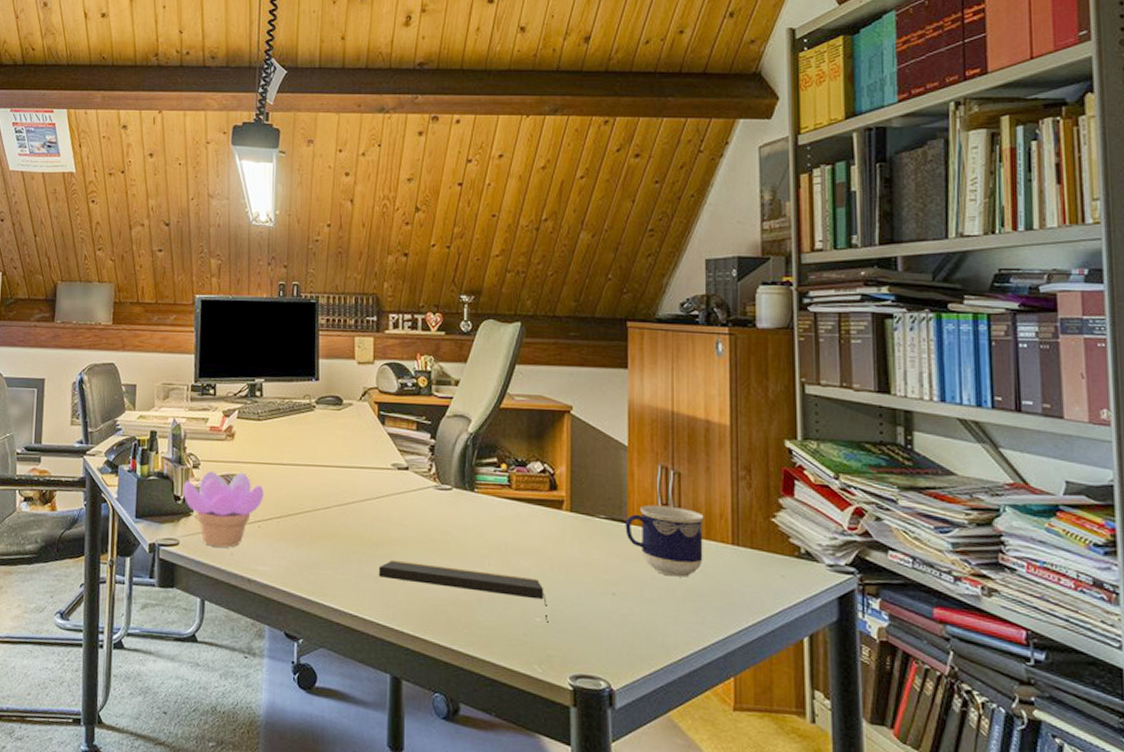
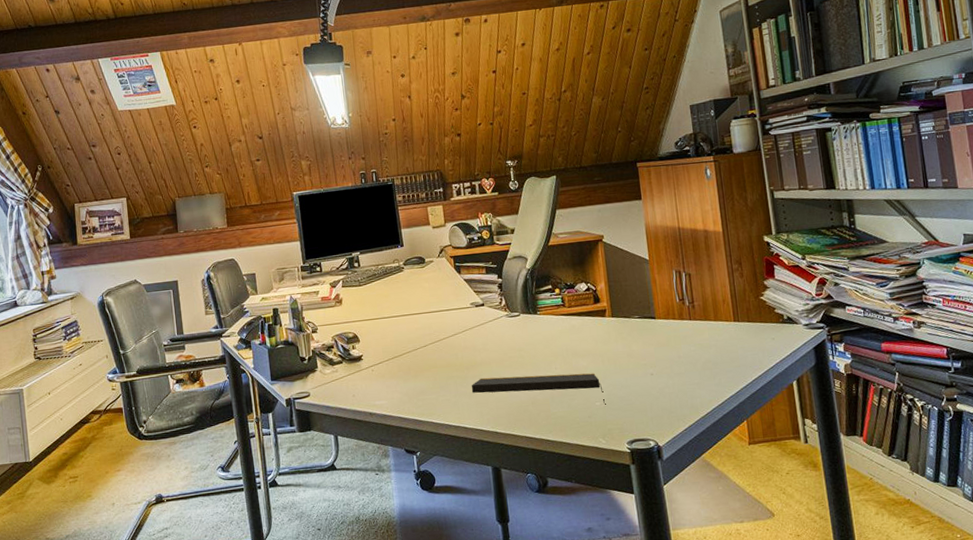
succulent plant: present [182,471,264,548] -> none [306,330,373,393]
cup: present [625,504,704,578] -> none [654,300,714,354]

